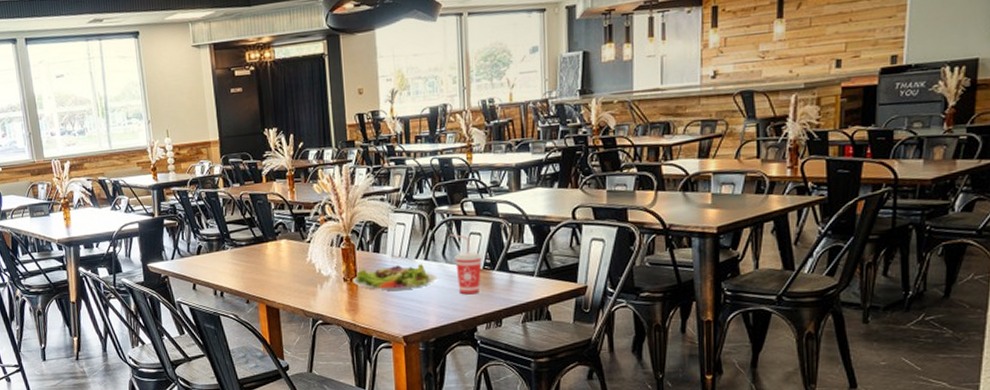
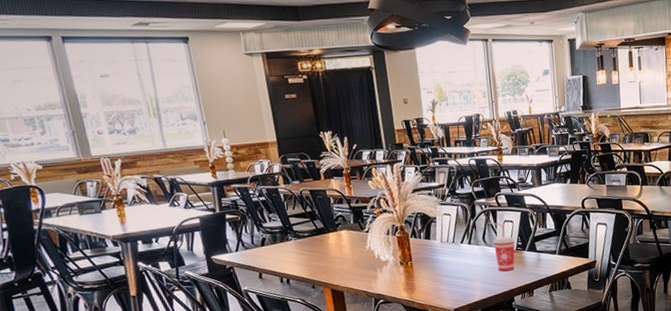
salad plate: present [353,264,437,292] -> none [408,248,480,272]

